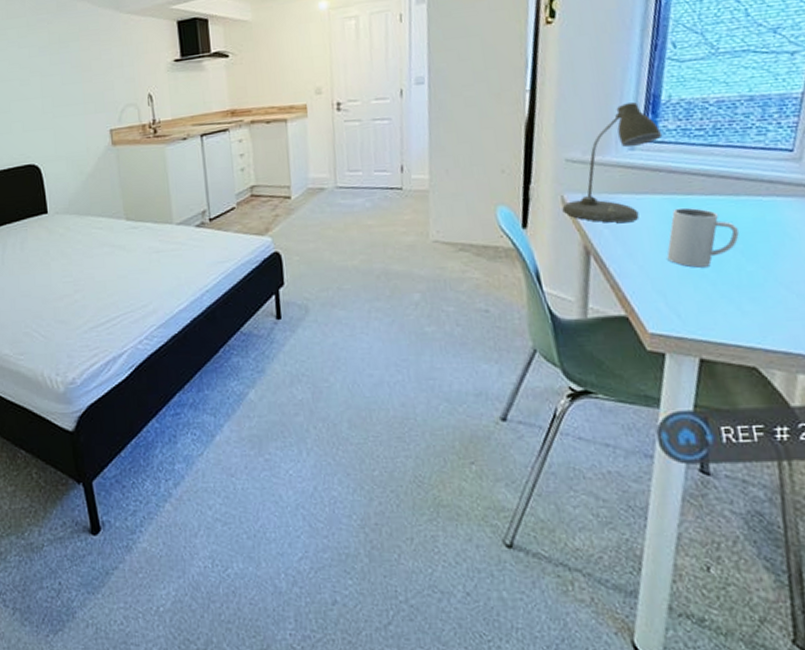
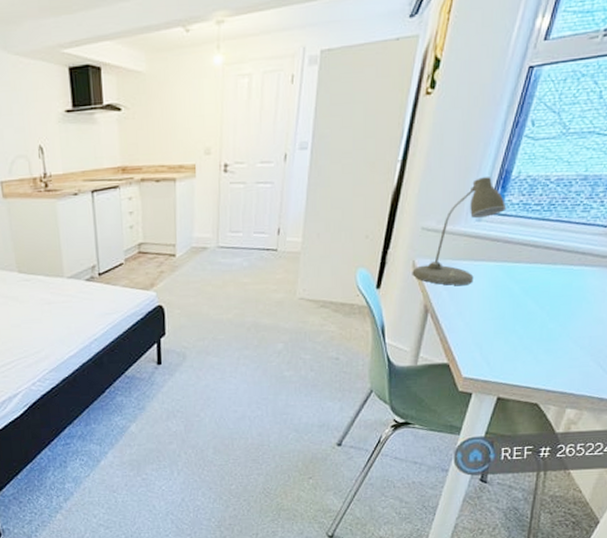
mug: present [667,207,739,268] -> none [489,273,549,325]

